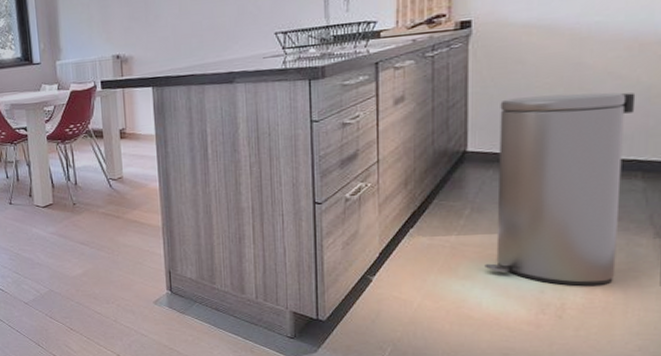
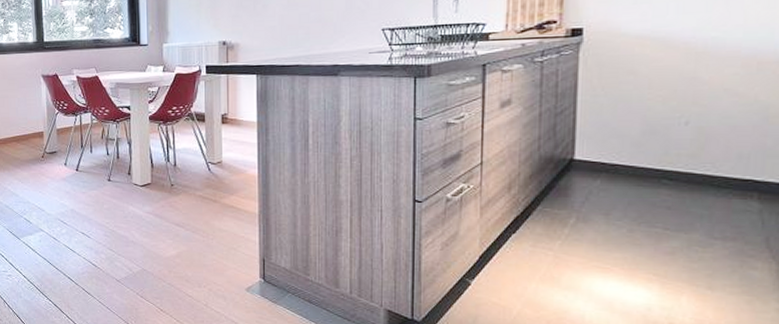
pedal bin: present [485,92,636,287] -> none [589,108,753,308]

